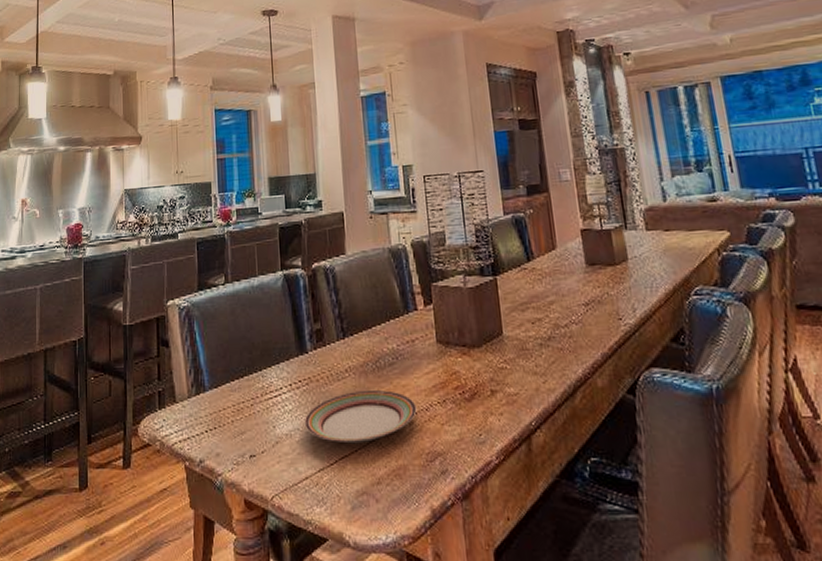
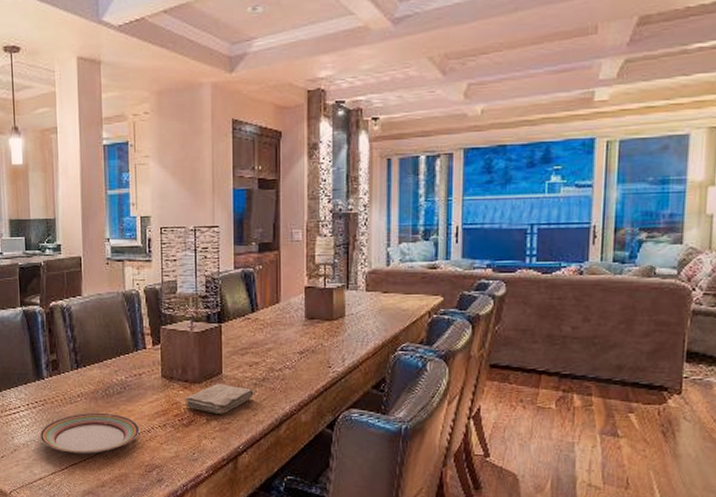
washcloth: none [465,345,541,383] -> present [185,383,254,414]

